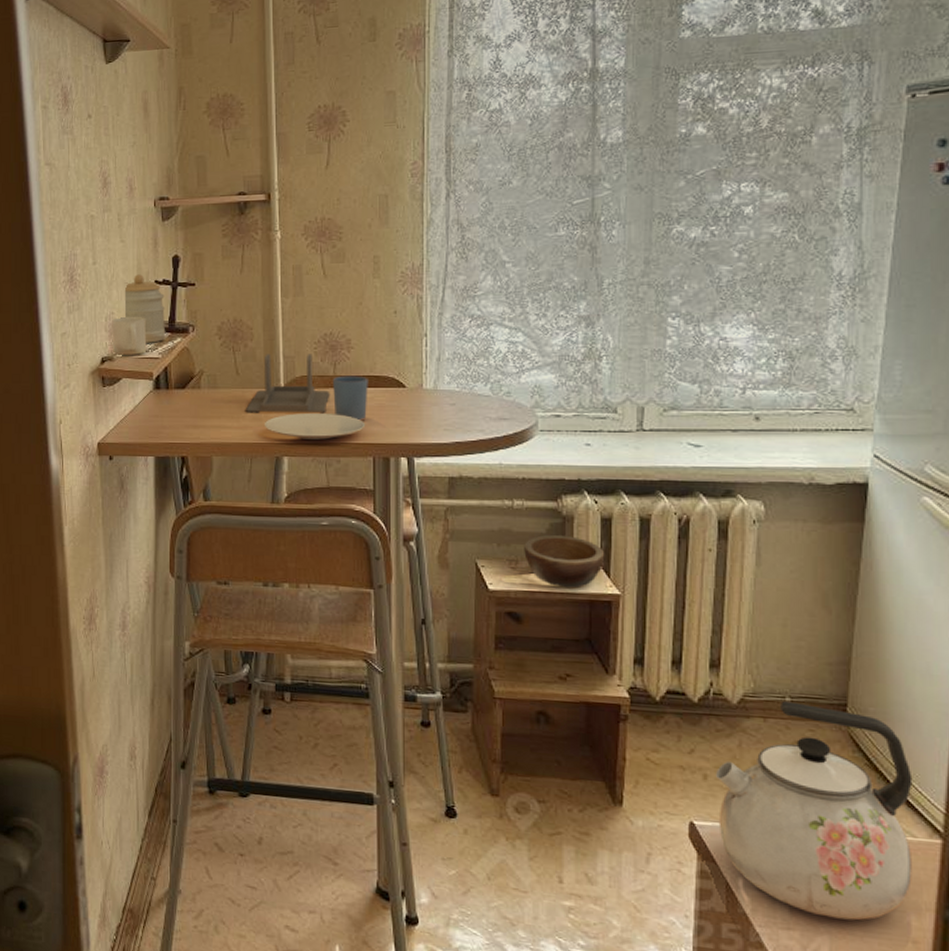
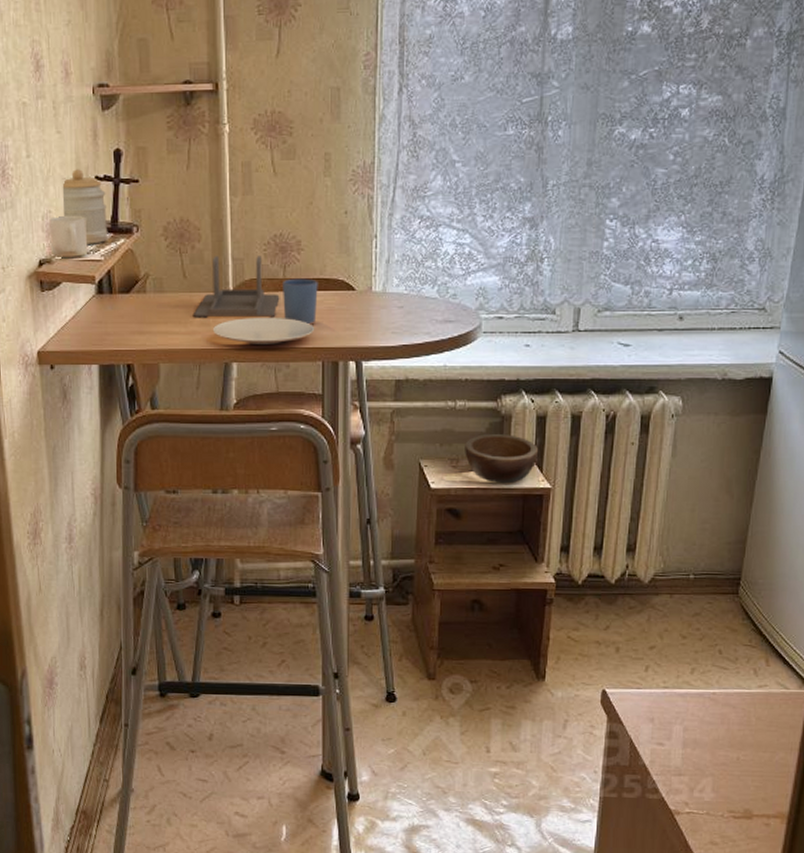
kettle: present [715,701,914,921] -> none [626,578,790,763]

